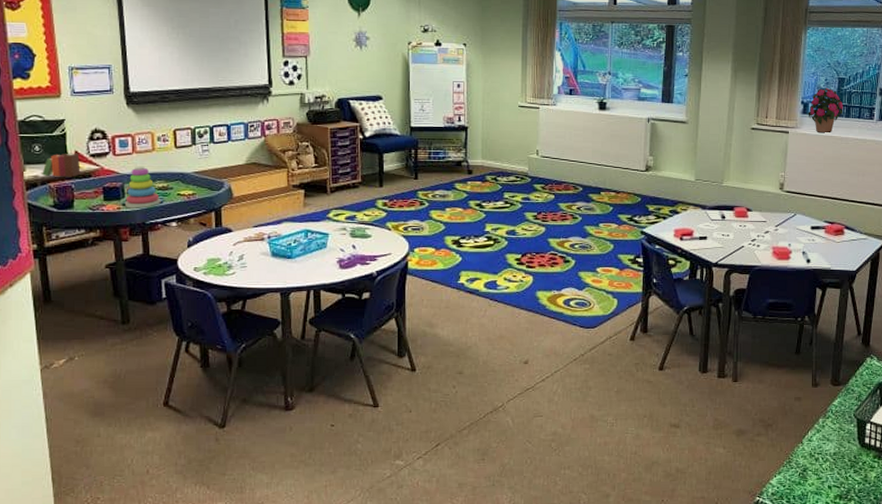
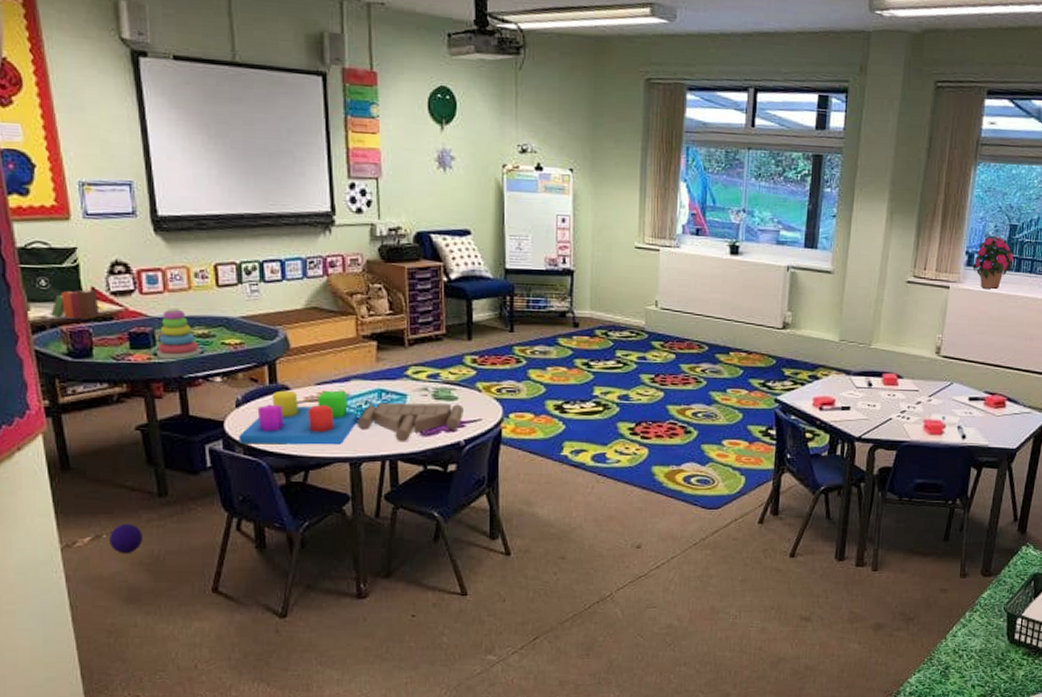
toy ball: none [81,347,108,374] -> present [109,523,143,554]
toy blocks: none [190,232,292,278] -> present [239,390,363,445]
toy building blocks: none [287,241,376,274] -> present [357,402,463,442]

